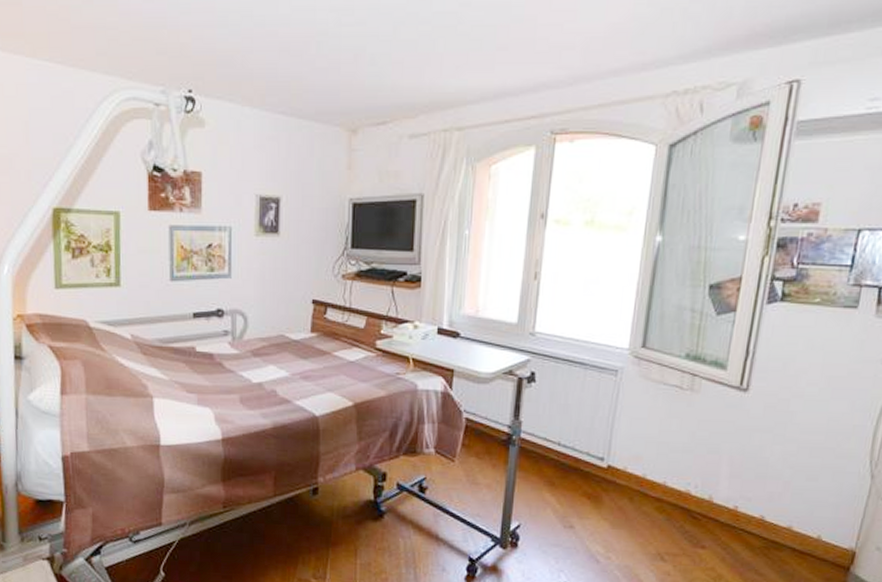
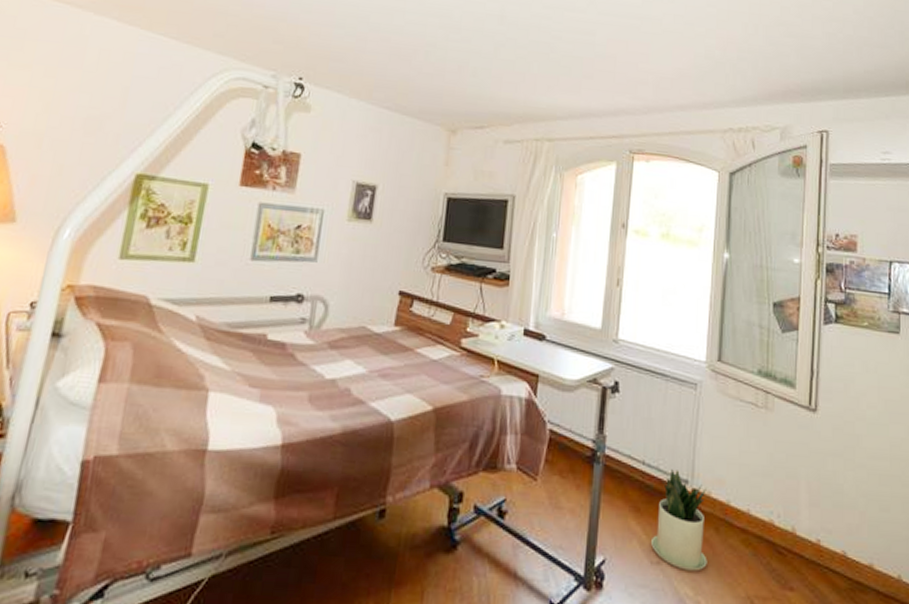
planter: none [564,449,623,533] -> present [650,469,708,571]

